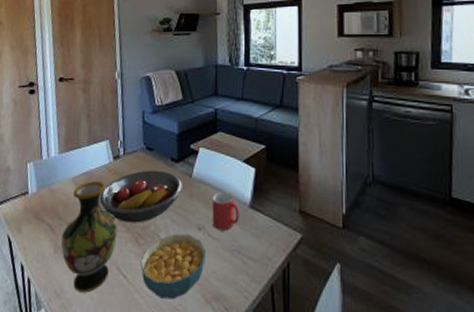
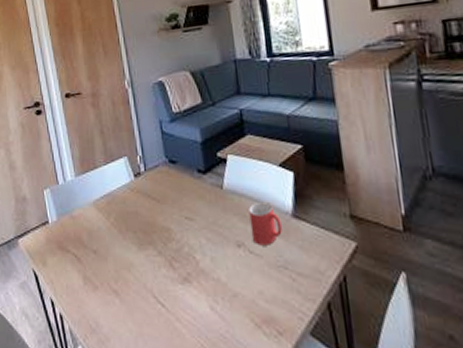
vase: present [61,180,118,293] -> none [90,202,149,326]
fruit bowl: present [99,170,182,223] -> none [124,184,214,245]
cereal bowl: present [140,233,206,300] -> none [177,253,250,327]

